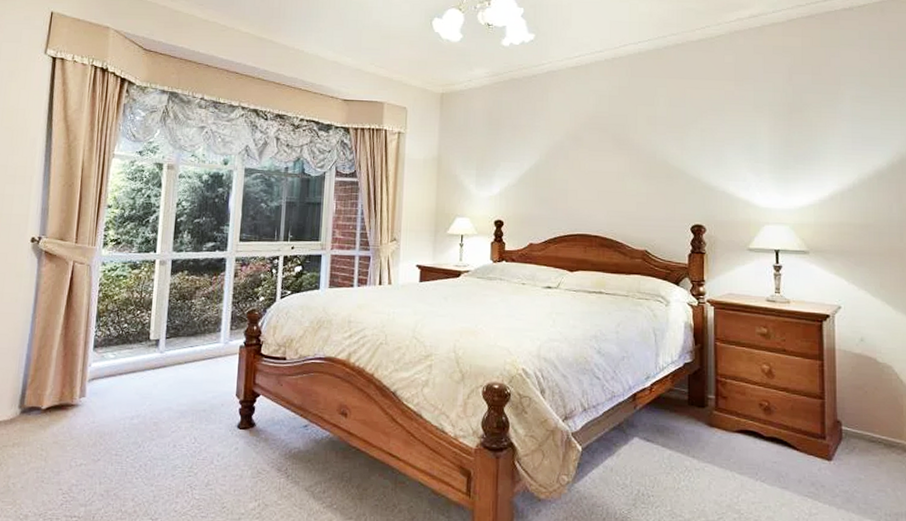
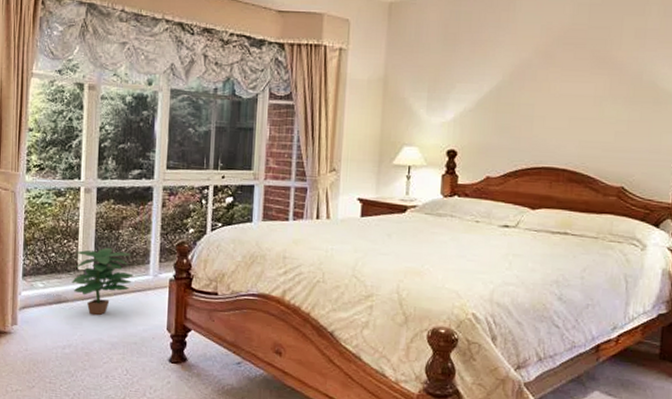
potted plant: none [143,316,205,383] -> present [72,247,134,315]

